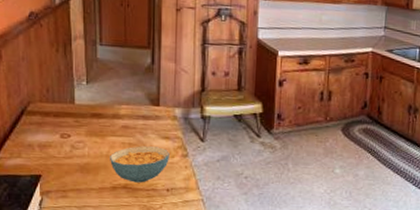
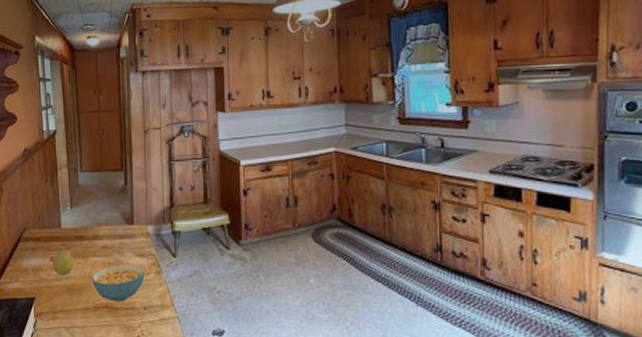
fruit: none [62,124,89,154] -> present [51,248,74,275]

